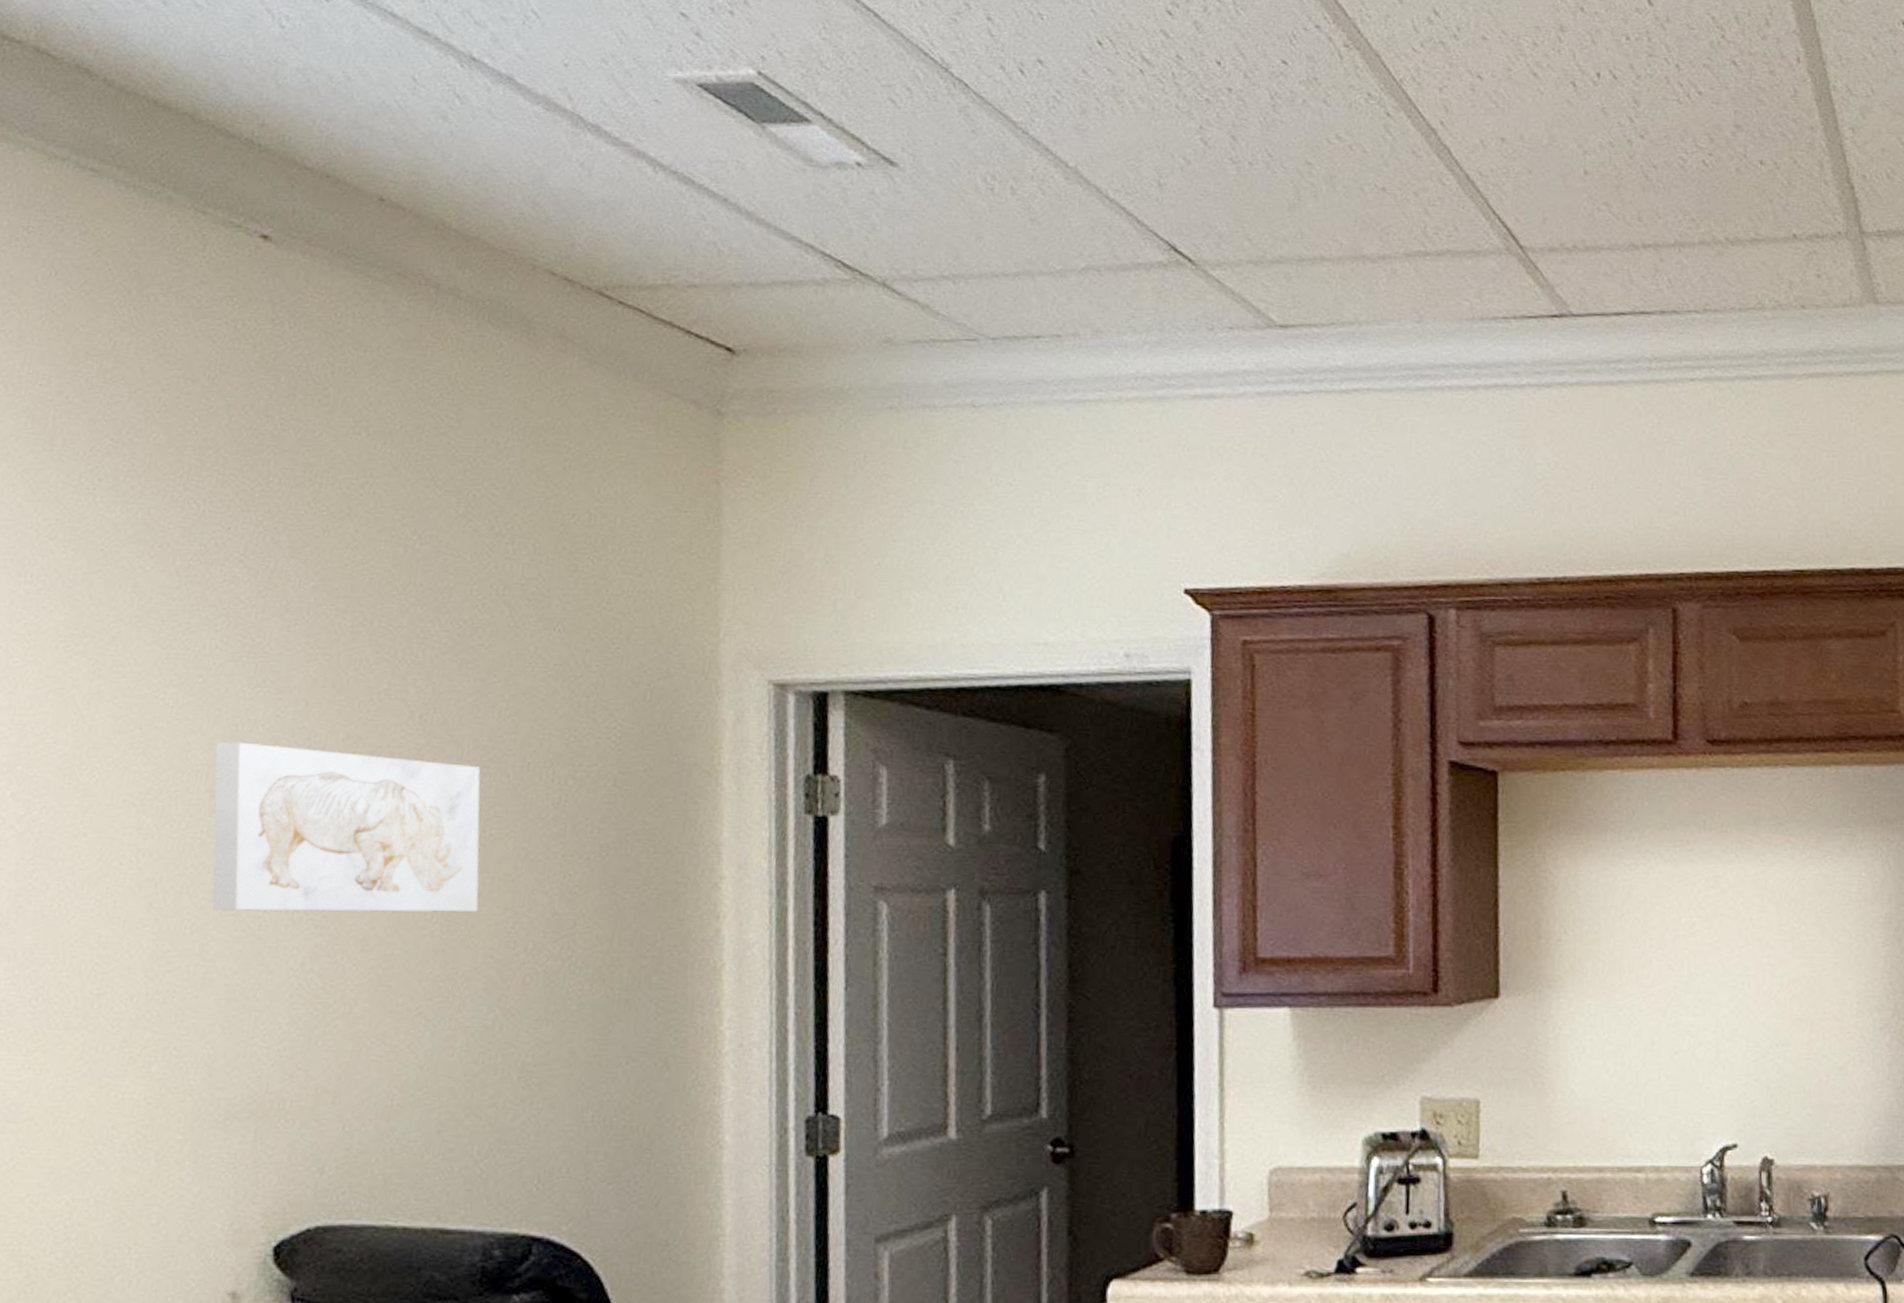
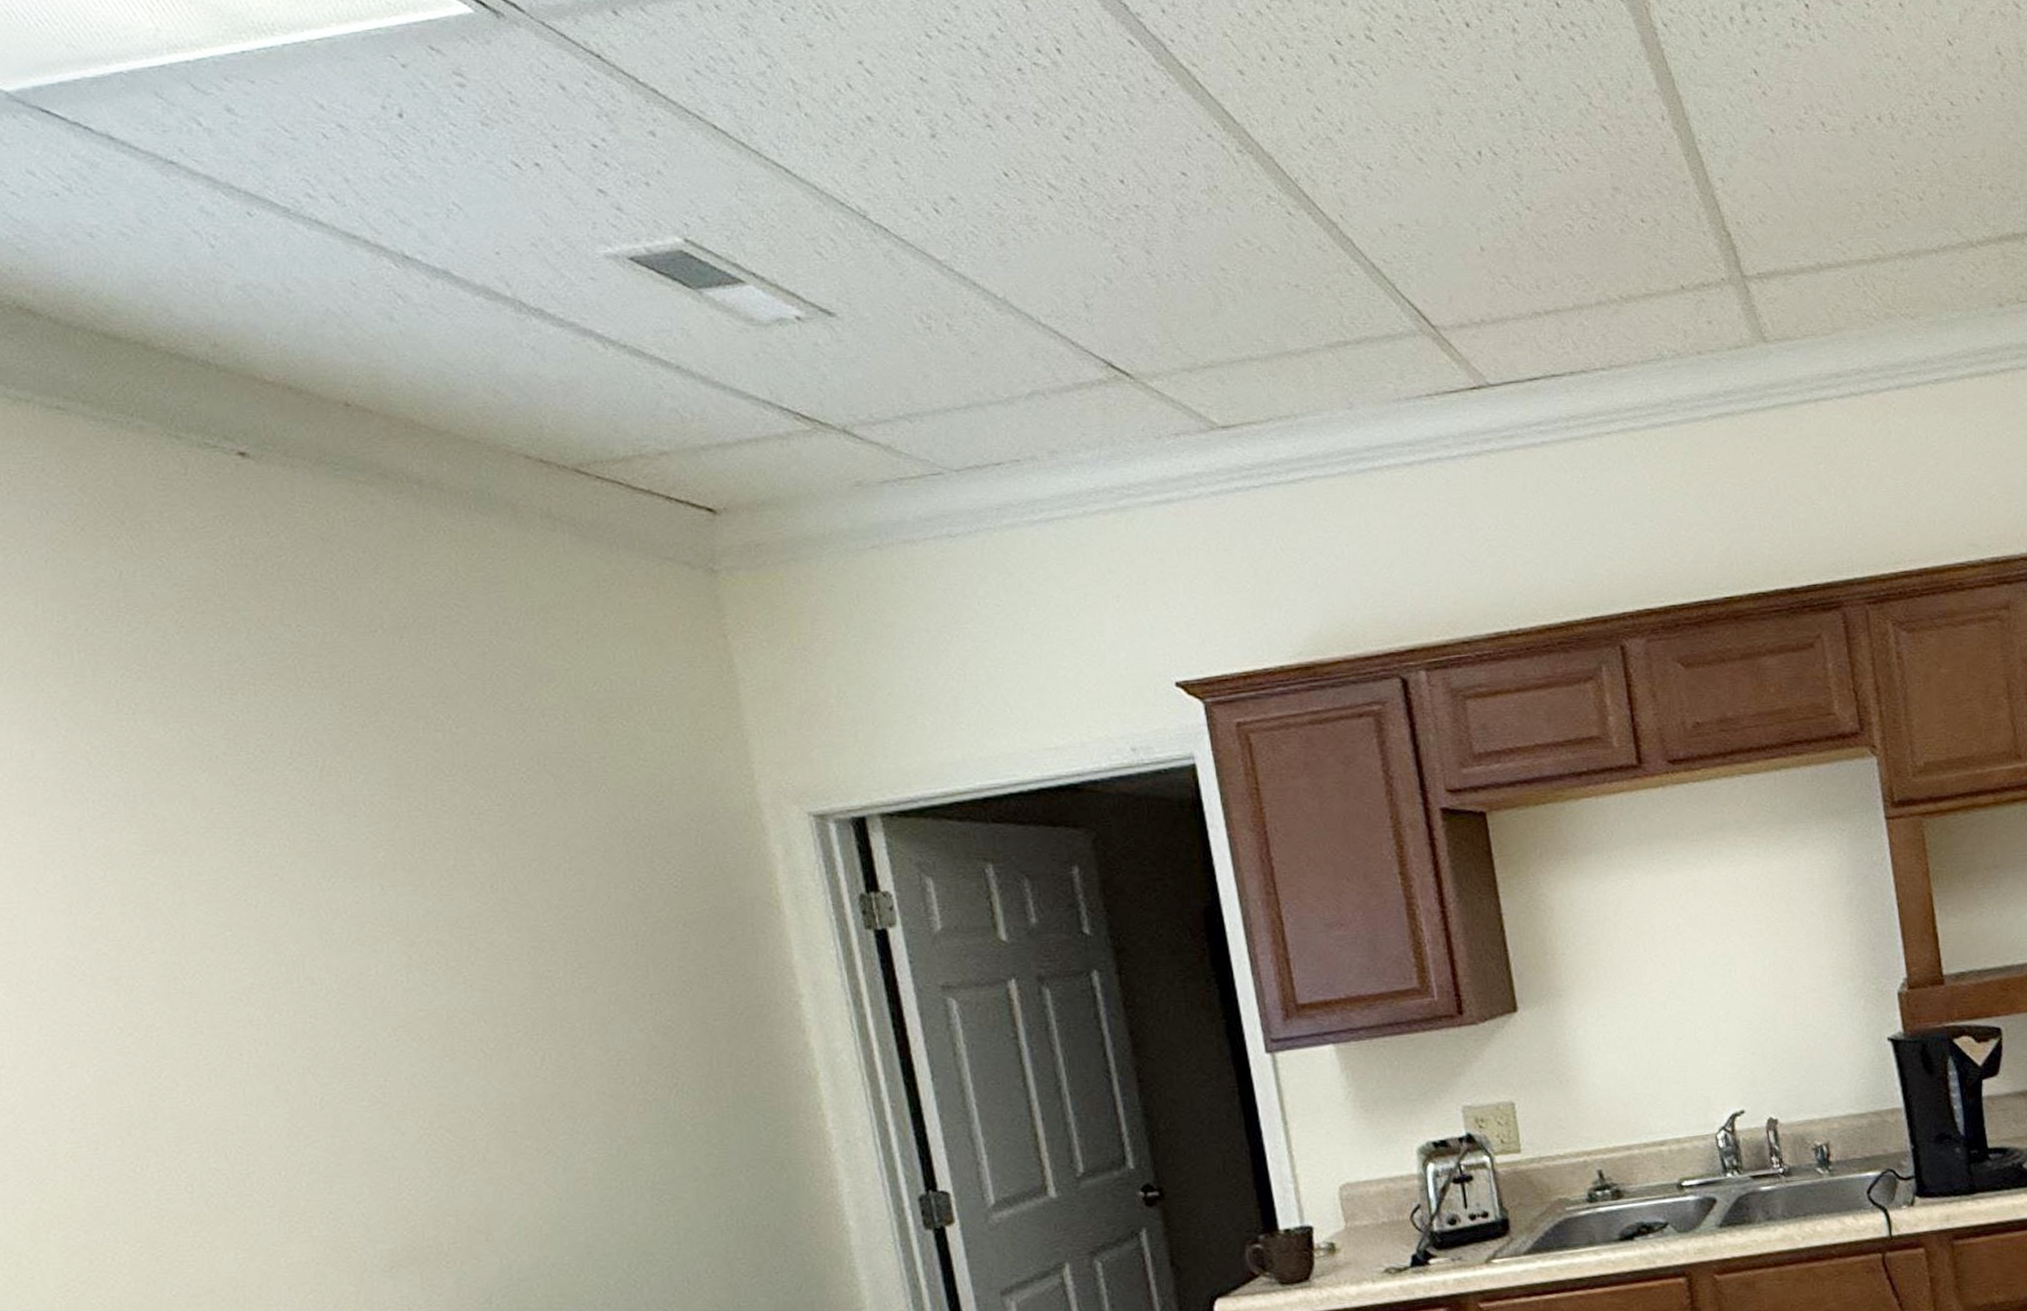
wall art: present [212,742,481,913] -> none [304,924,583,1085]

